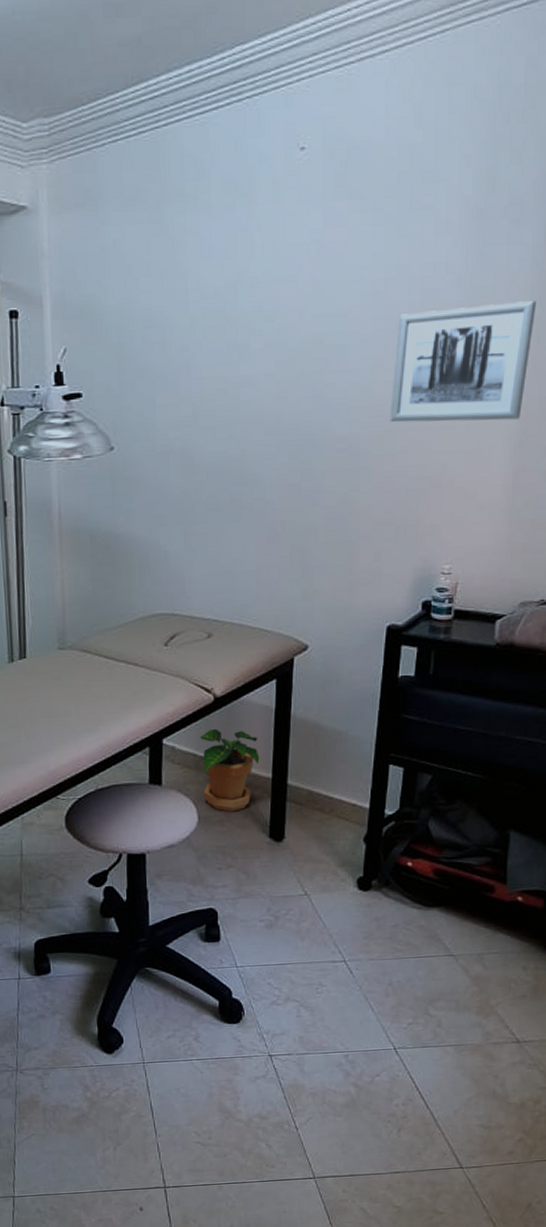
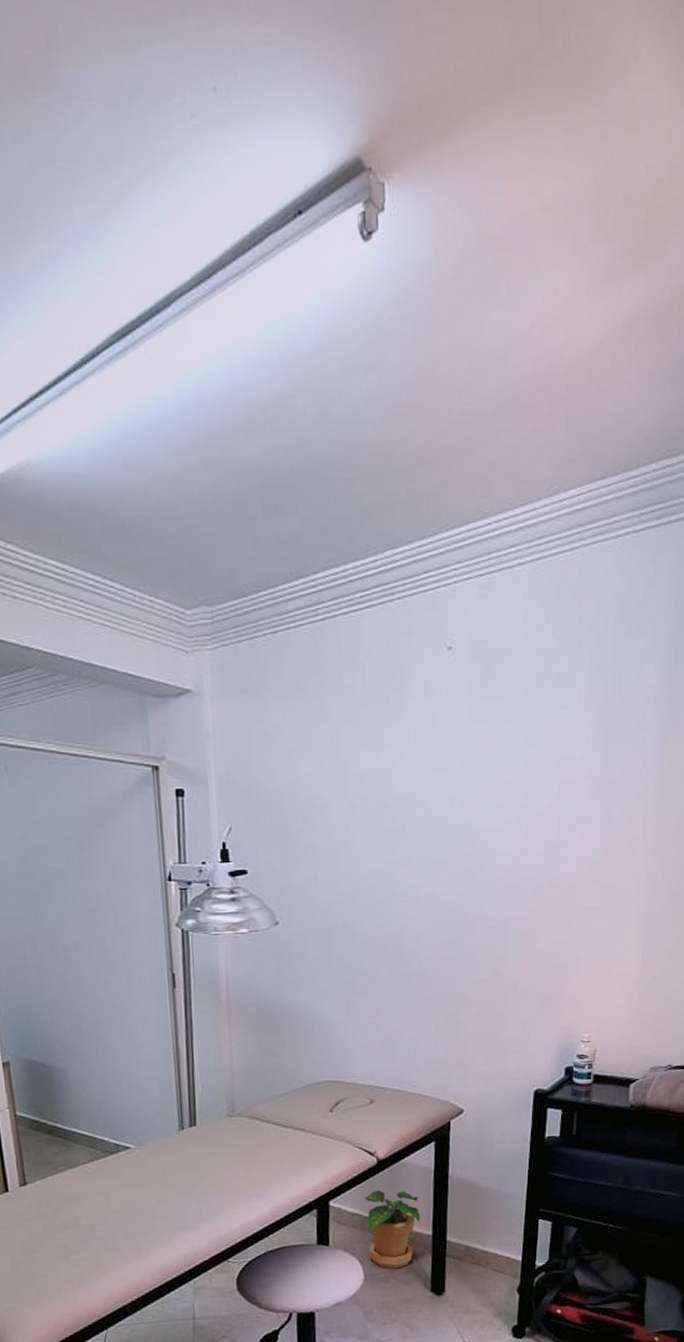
wall art: present [390,301,536,422] -> none [533,795,658,903]

